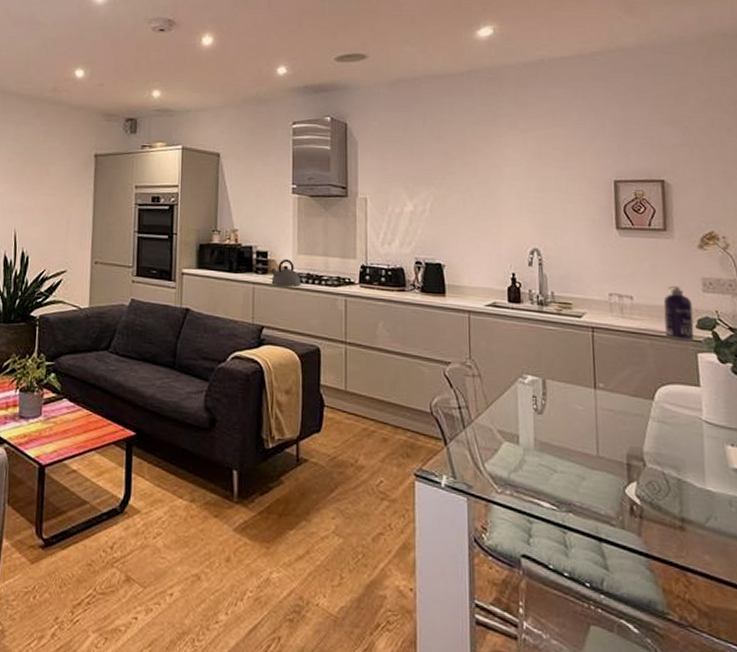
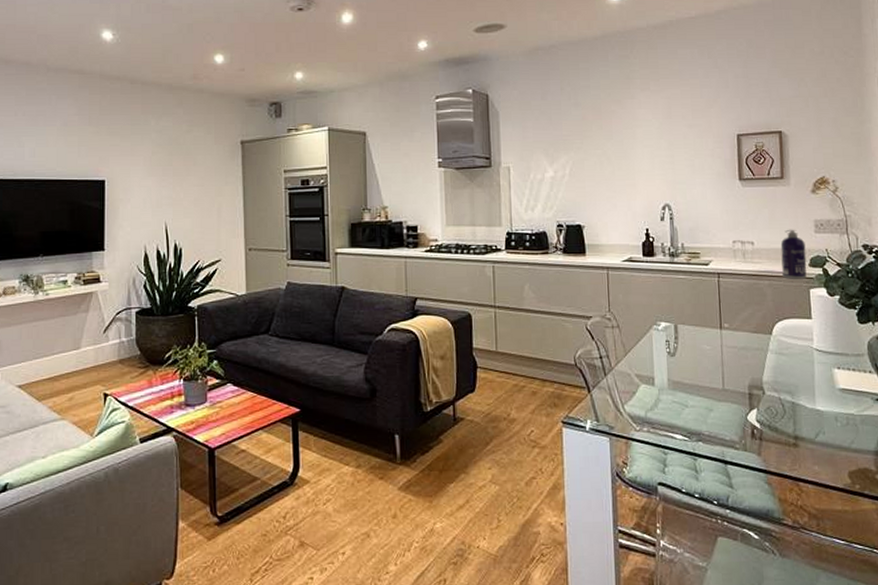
kettle: present [270,259,301,288] -> none [420,231,451,259]

